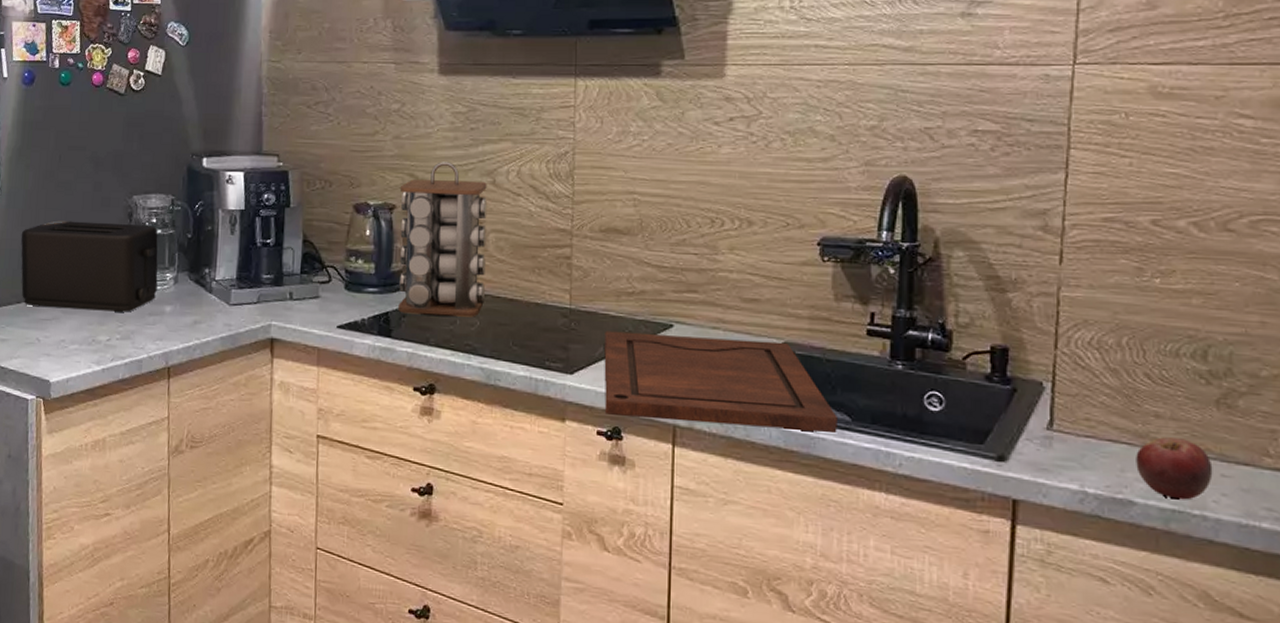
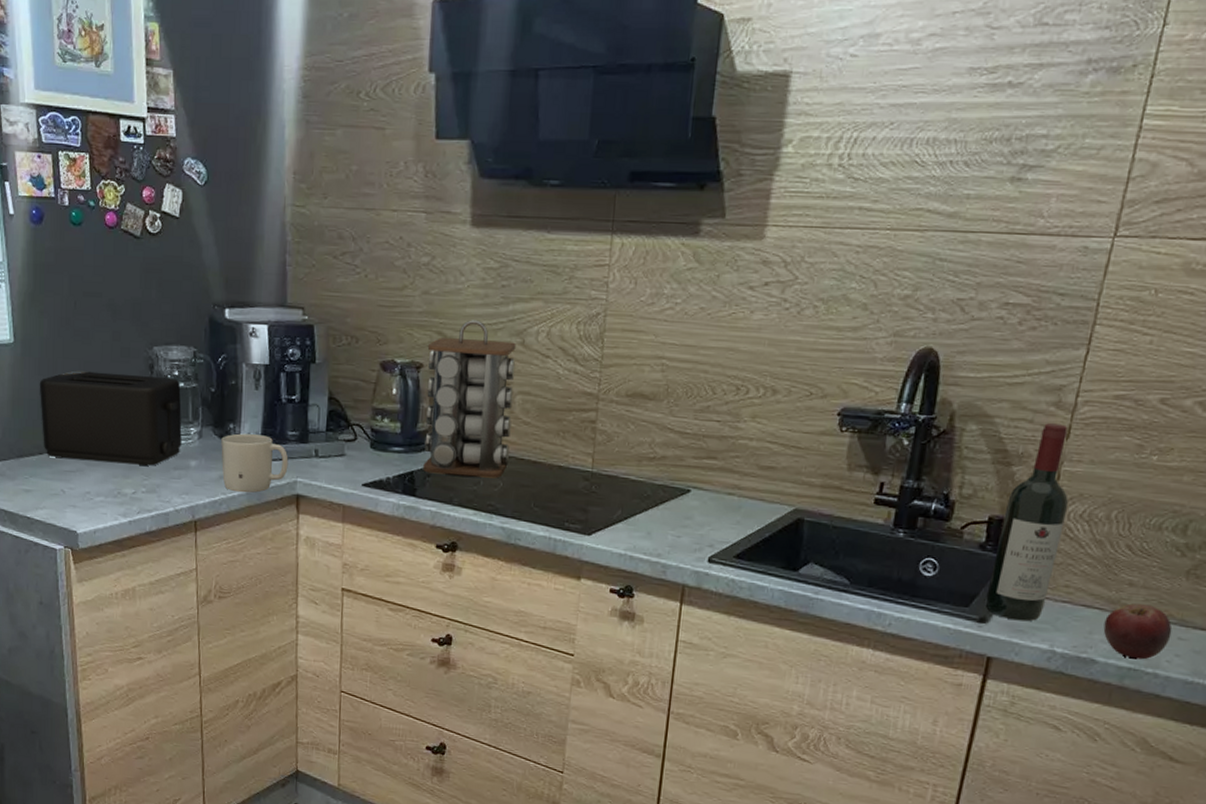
mug: none [196,278,263,338] -> present [221,433,289,493]
cutting board: present [604,331,837,434] -> none [618,494,837,595]
wine bottle: none [1001,248,1074,459] -> present [985,423,1069,622]

